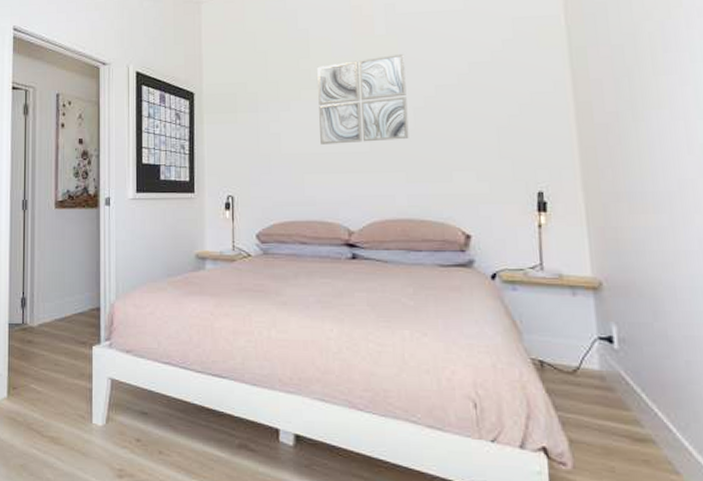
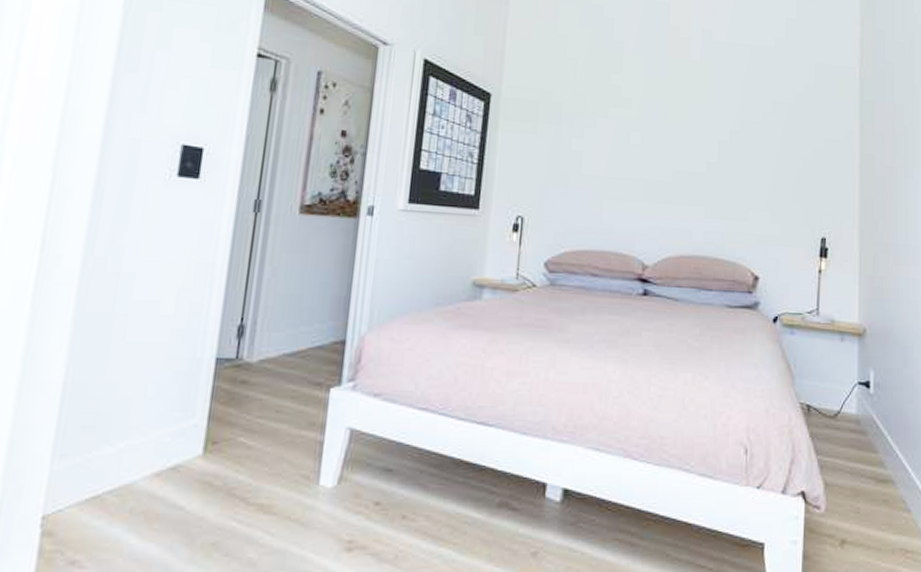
wall art: present [317,53,409,145] -> none [624,82,715,173]

